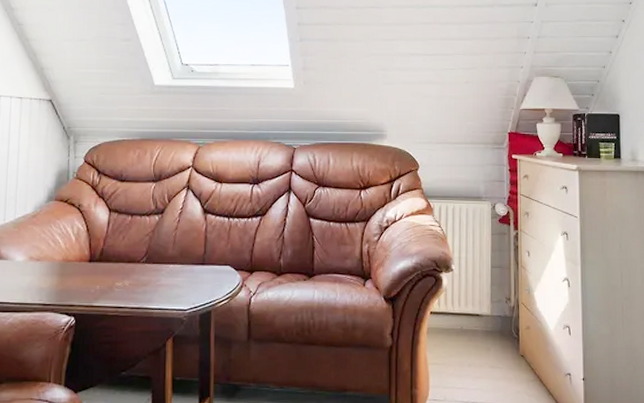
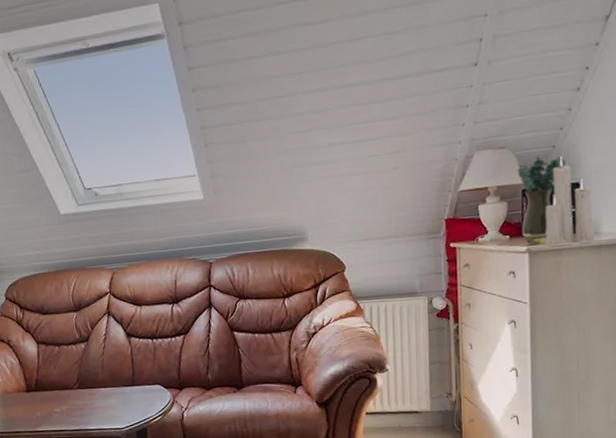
vase: none [569,87,608,165] -> present [517,155,566,246]
candle: none [592,90,633,167] -> present [544,156,595,247]

